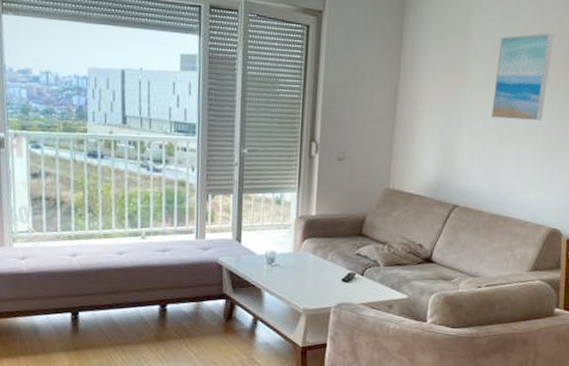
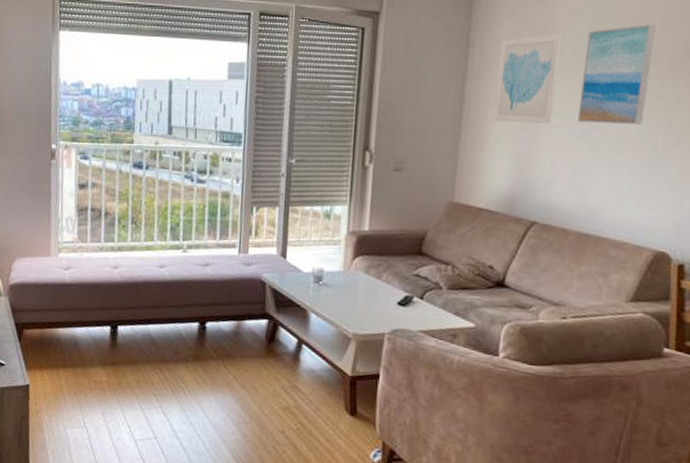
wall art: none [422,38,479,120] -> present [493,33,562,125]

